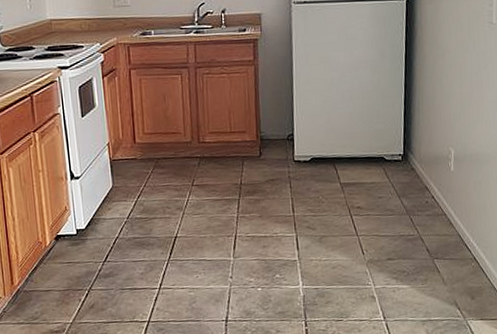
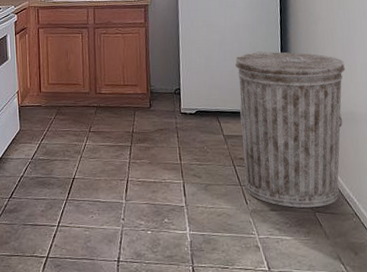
trash can: none [354,89,472,256] -> present [234,51,345,208]

